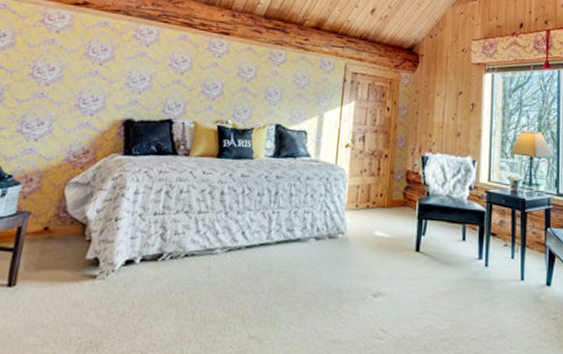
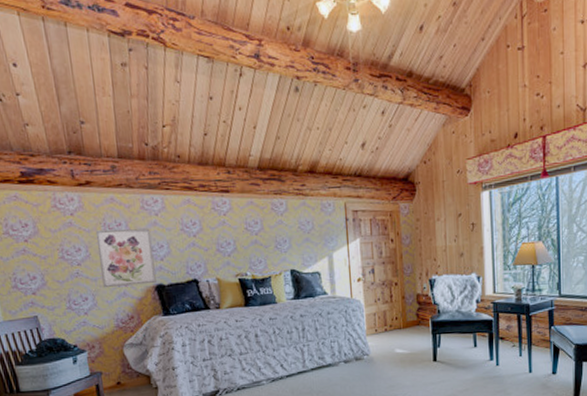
wall art: none [66,52,136,118] -> present [95,228,156,288]

